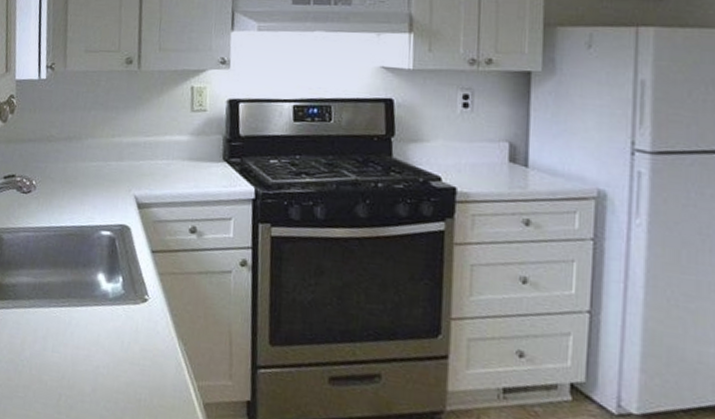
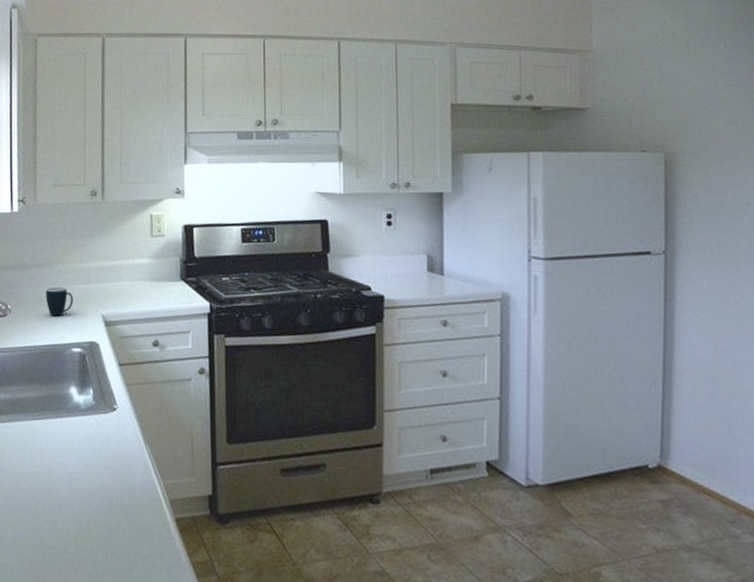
mug: none [73,162,104,196] -> present [45,286,74,317]

